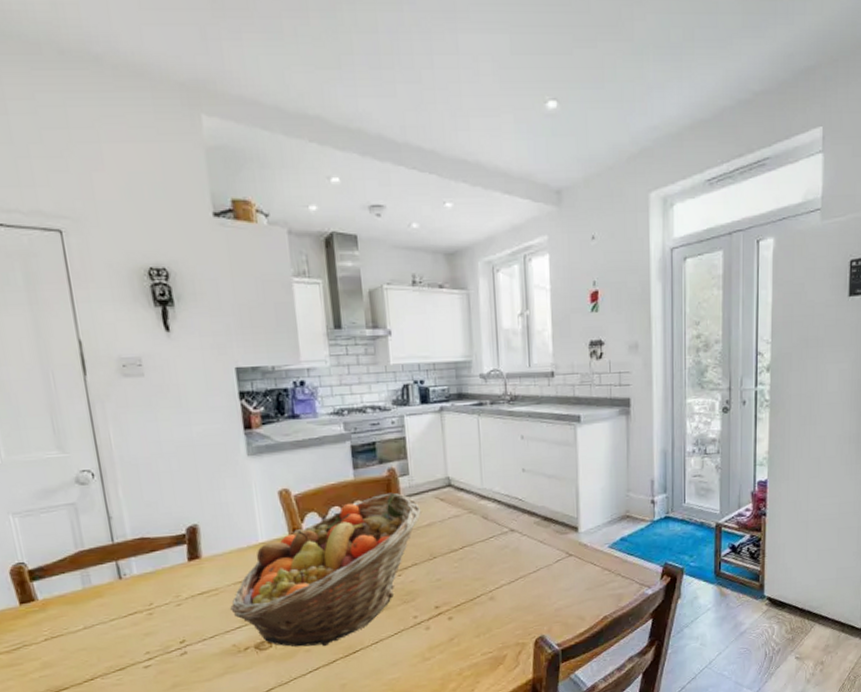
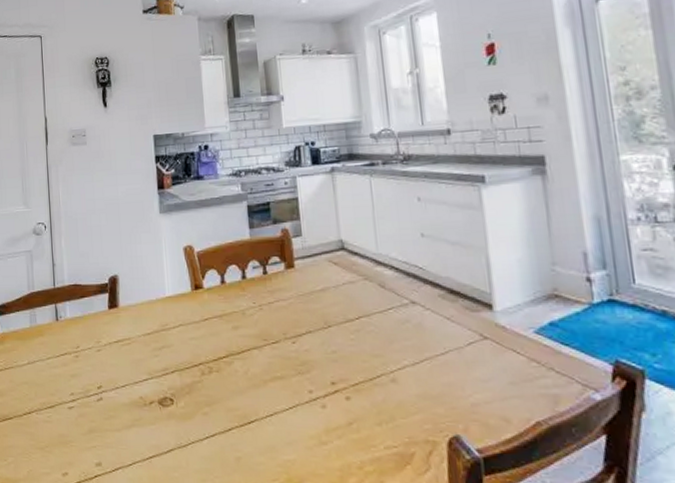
fruit basket: present [230,492,423,647] -> none [140,253,316,411]

